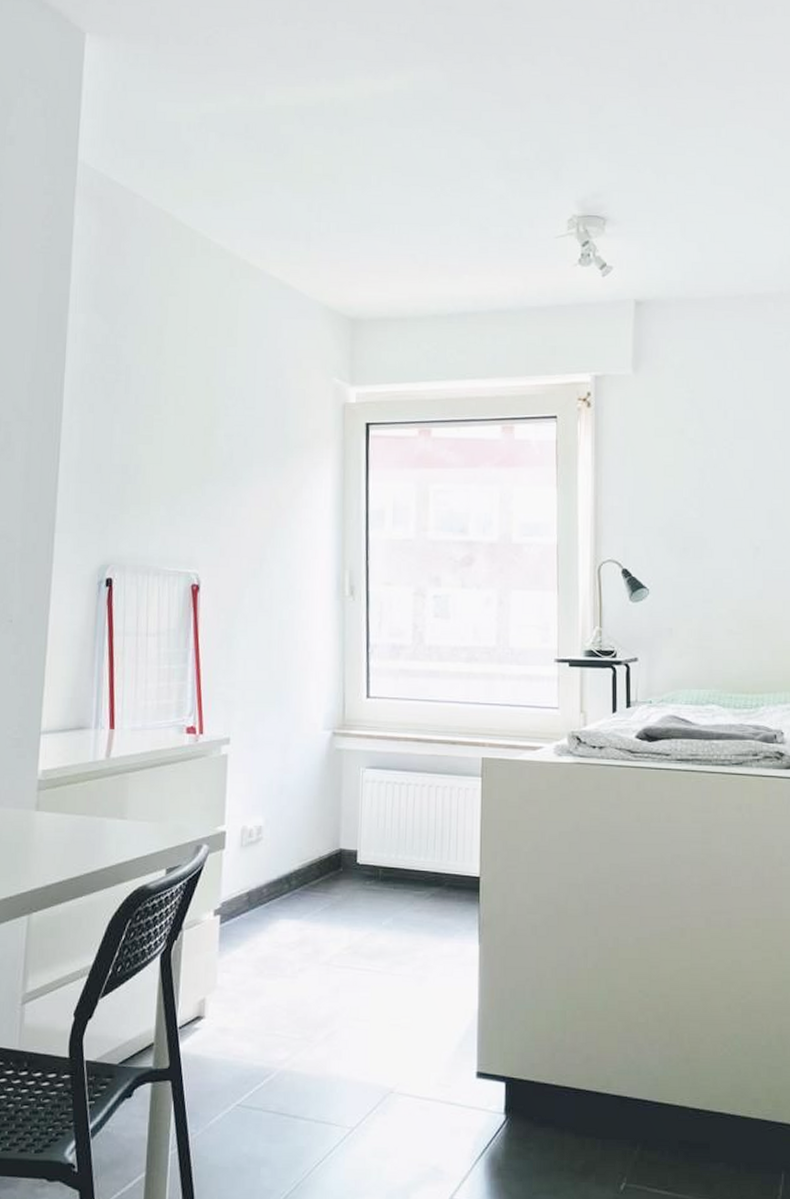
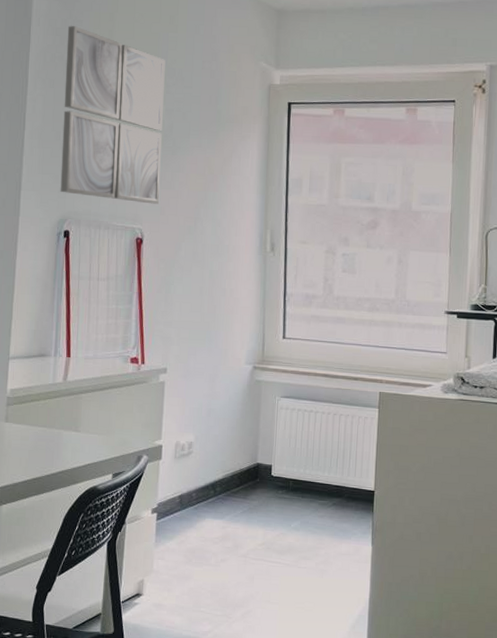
wall art: none [101,342,223,544] -> present [60,26,166,204]

